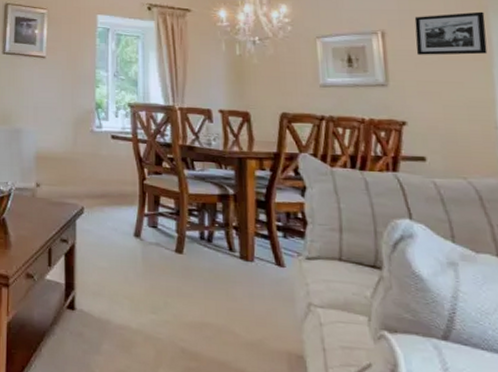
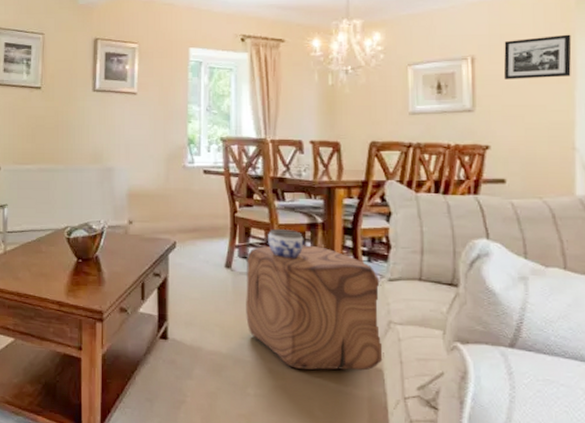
ottoman: none [156,216,305,357] -> present [246,245,384,371]
jar: none [178,199,216,230] -> present [268,229,304,258]

